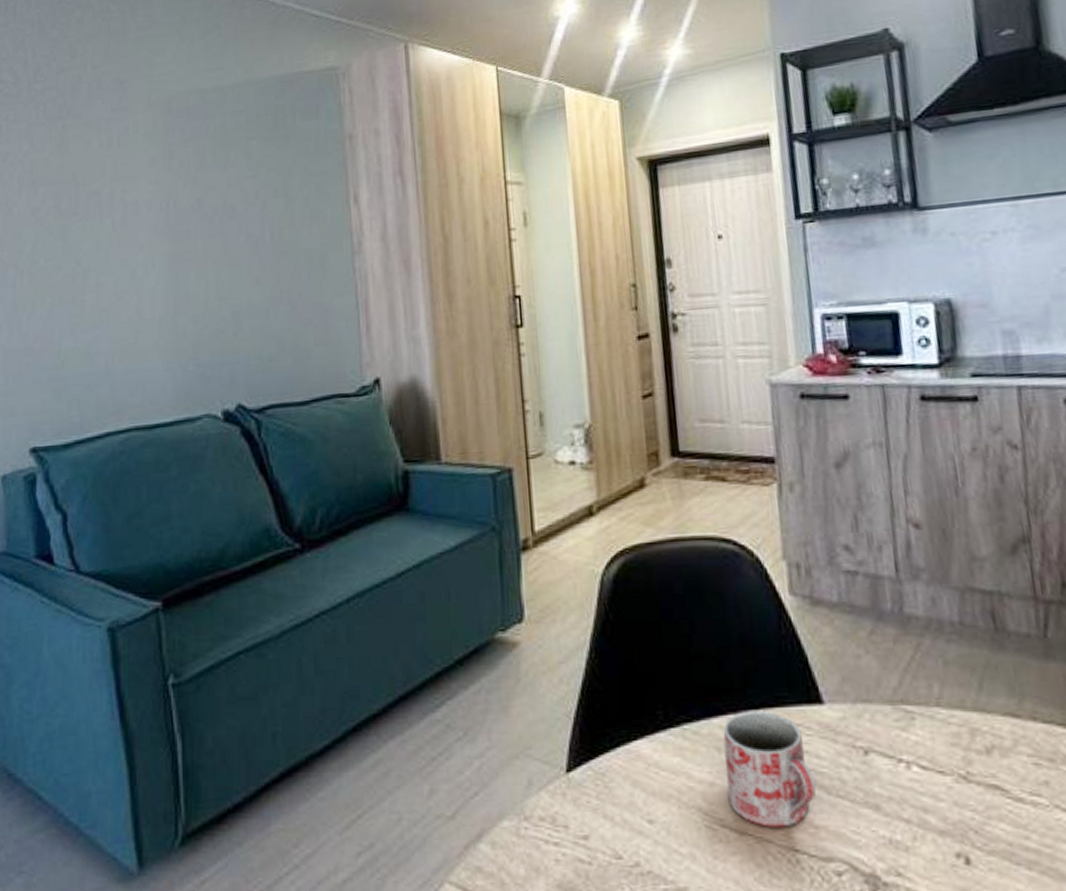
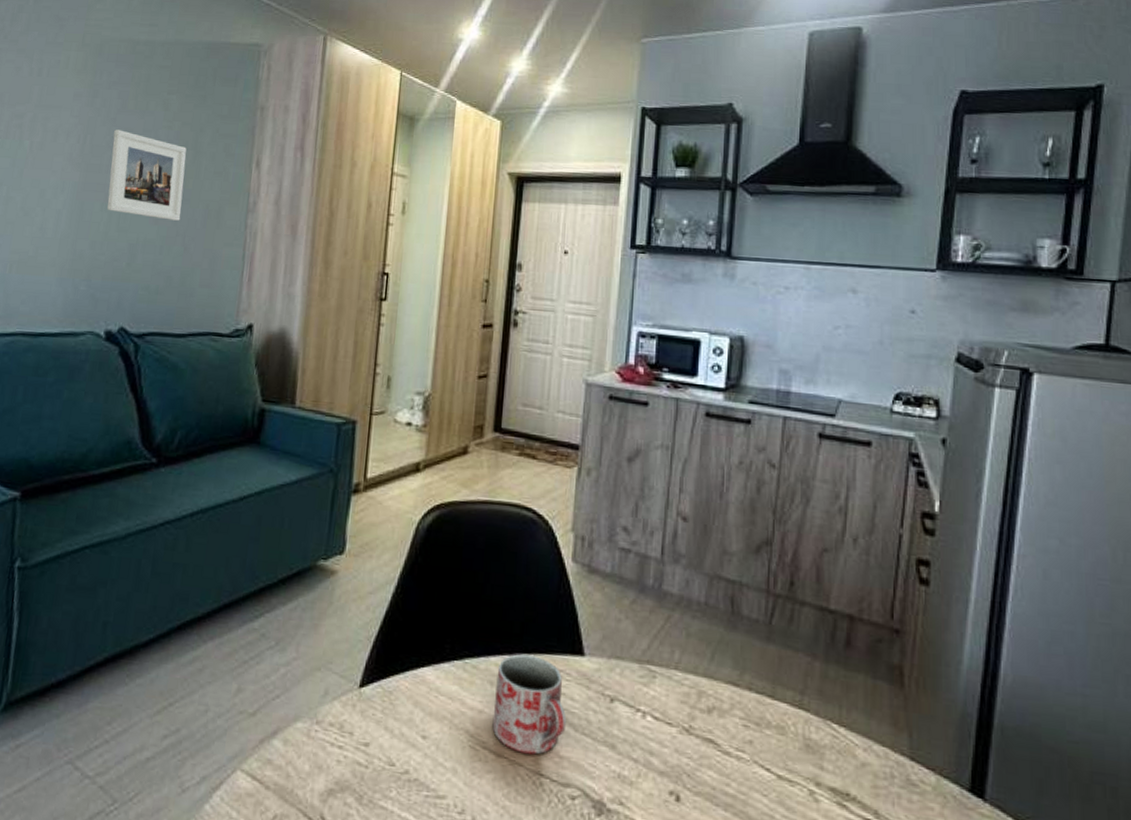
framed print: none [197,189,283,279] -> present [107,129,187,221]

